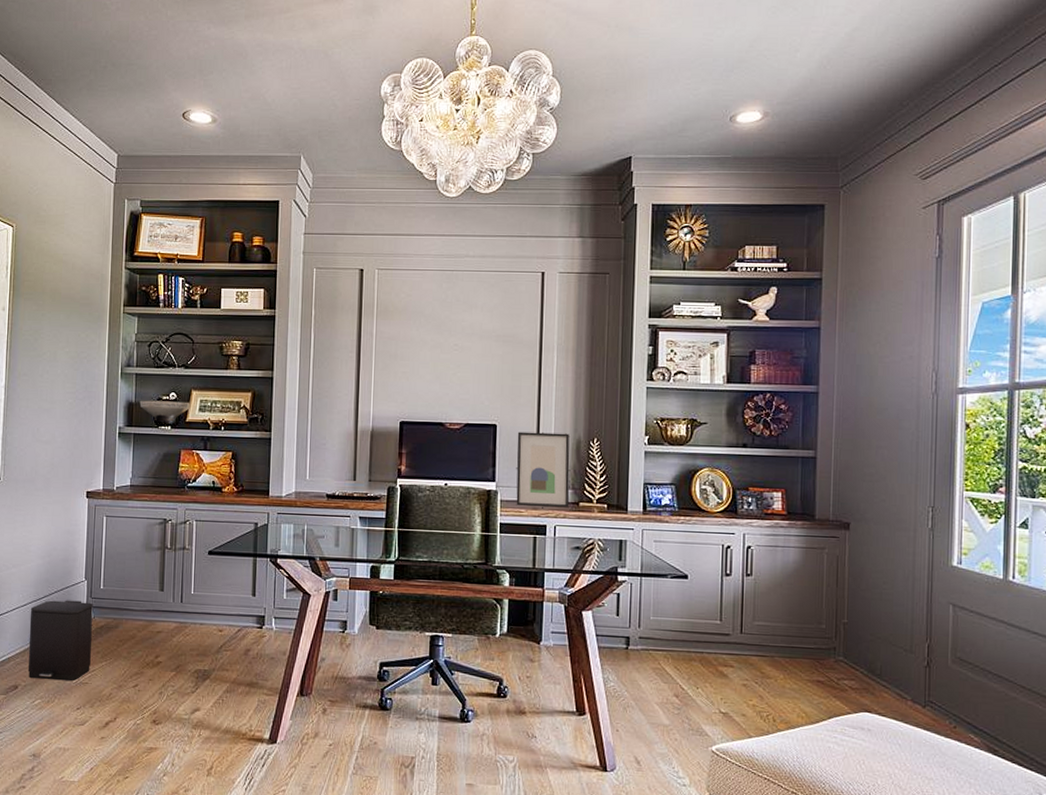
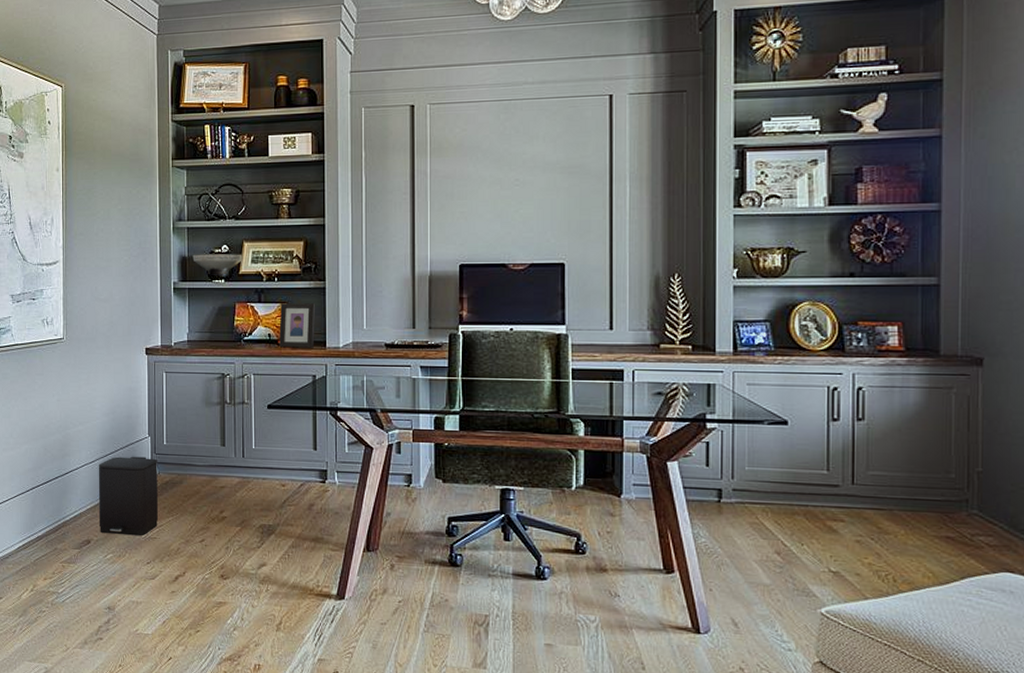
picture frame: none [223,452,261,497] -> present [279,303,316,348]
picture frame: present [516,432,571,508] -> none [588,270,649,351]

